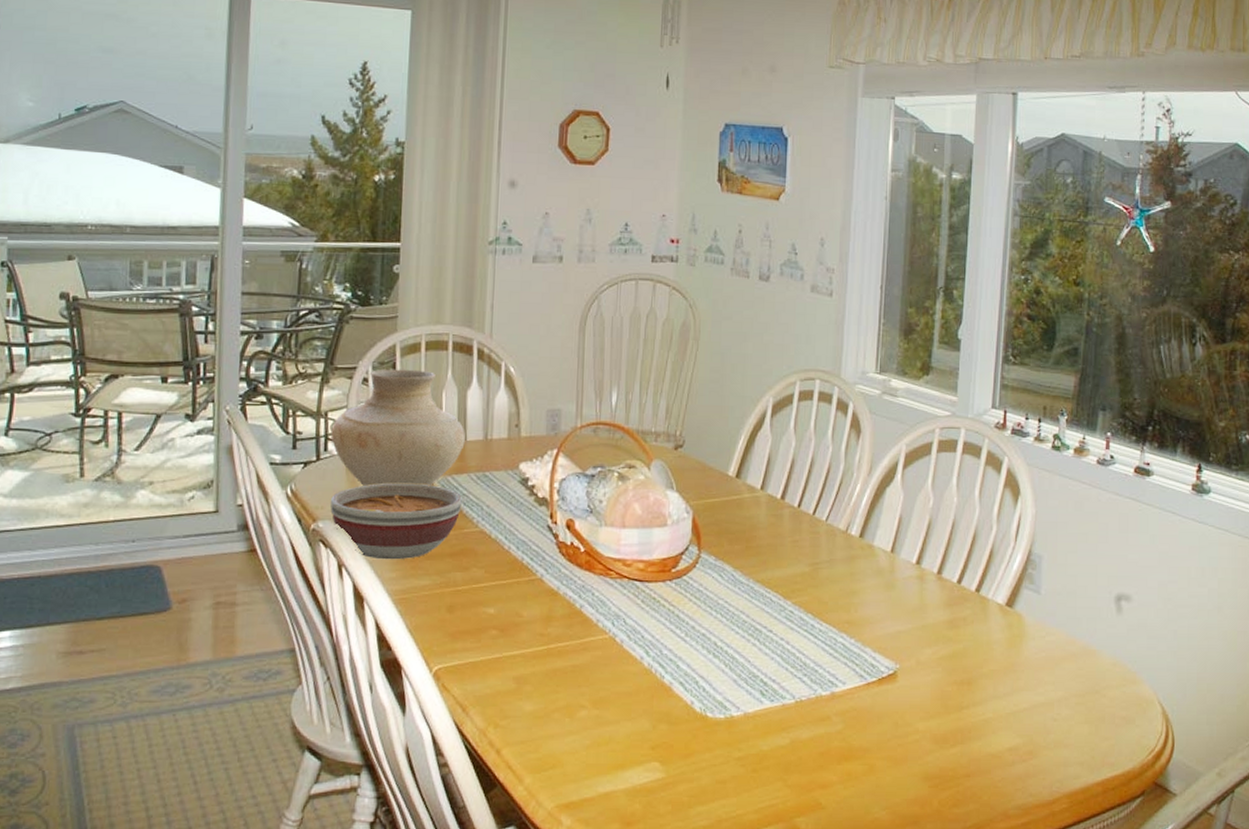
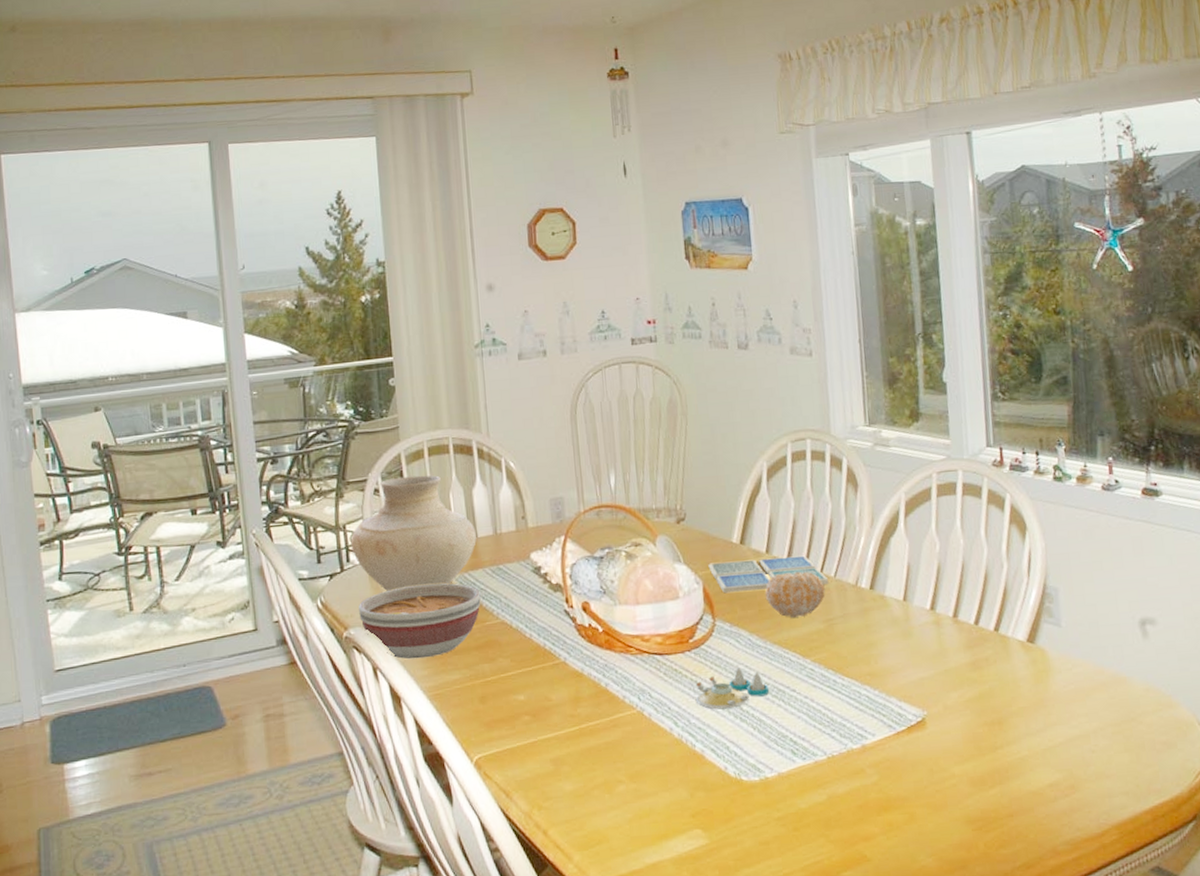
salt and pepper shaker set: none [670,602,747,643] -> present [695,667,770,710]
drink coaster: none [701,493,820,527] -> present [708,555,829,594]
fruit: none [754,512,815,558] -> present [765,572,825,618]

